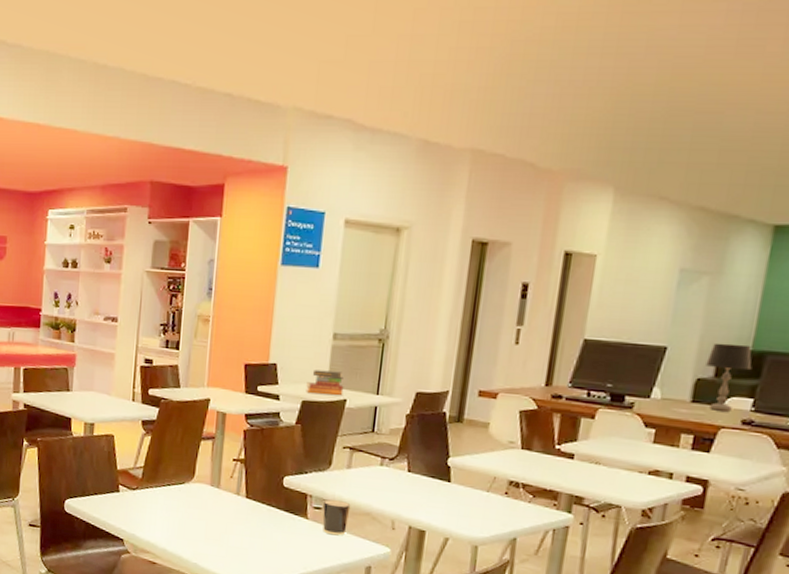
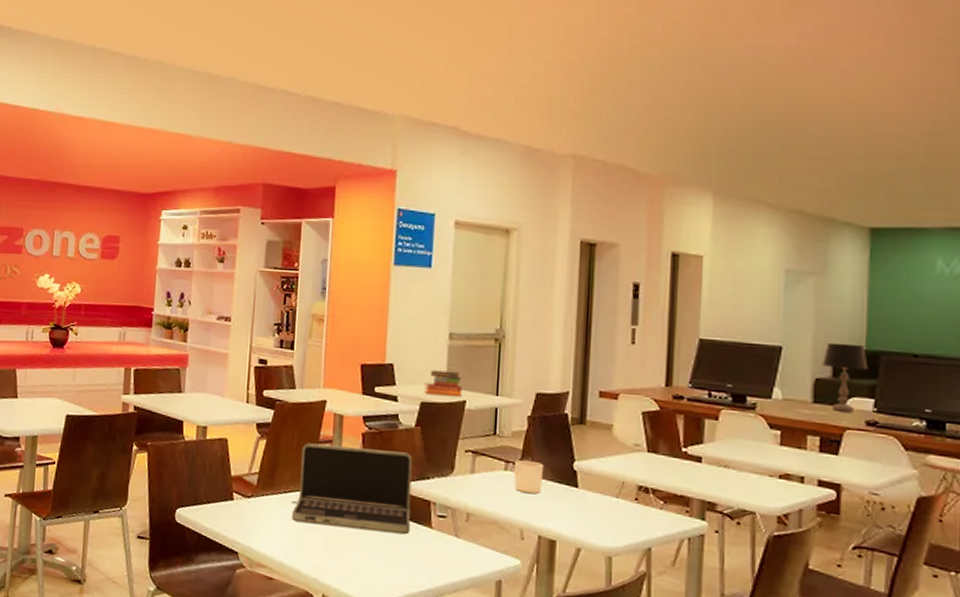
laptop: none [173,439,292,524] -> present [291,443,413,534]
mug: present [322,499,351,536] -> none [448,507,477,547]
mug: none [388,455,419,488] -> present [513,459,544,494]

